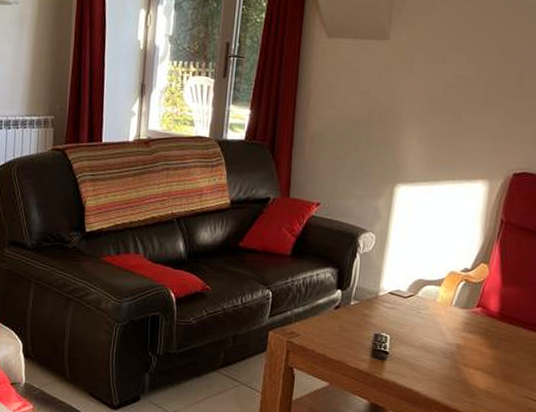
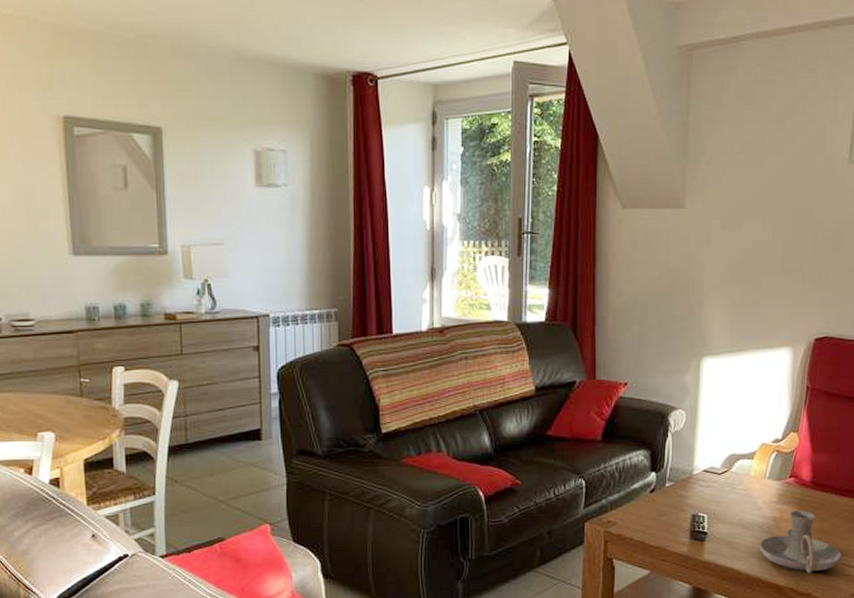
candle holder: none [440,340,525,403] -> present [759,511,842,574]

